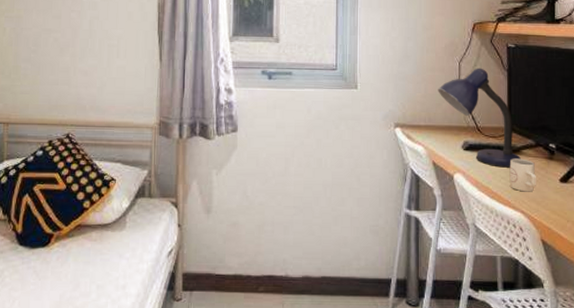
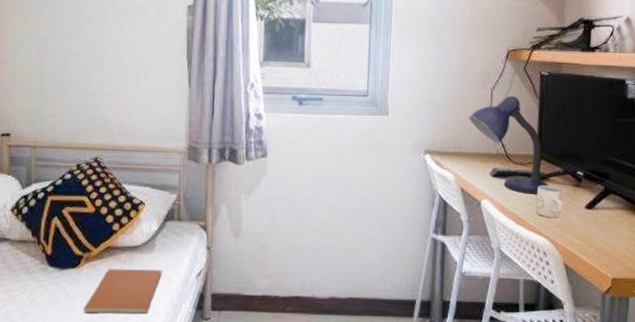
book: none [52,248,133,295] -> present [83,269,162,314]

